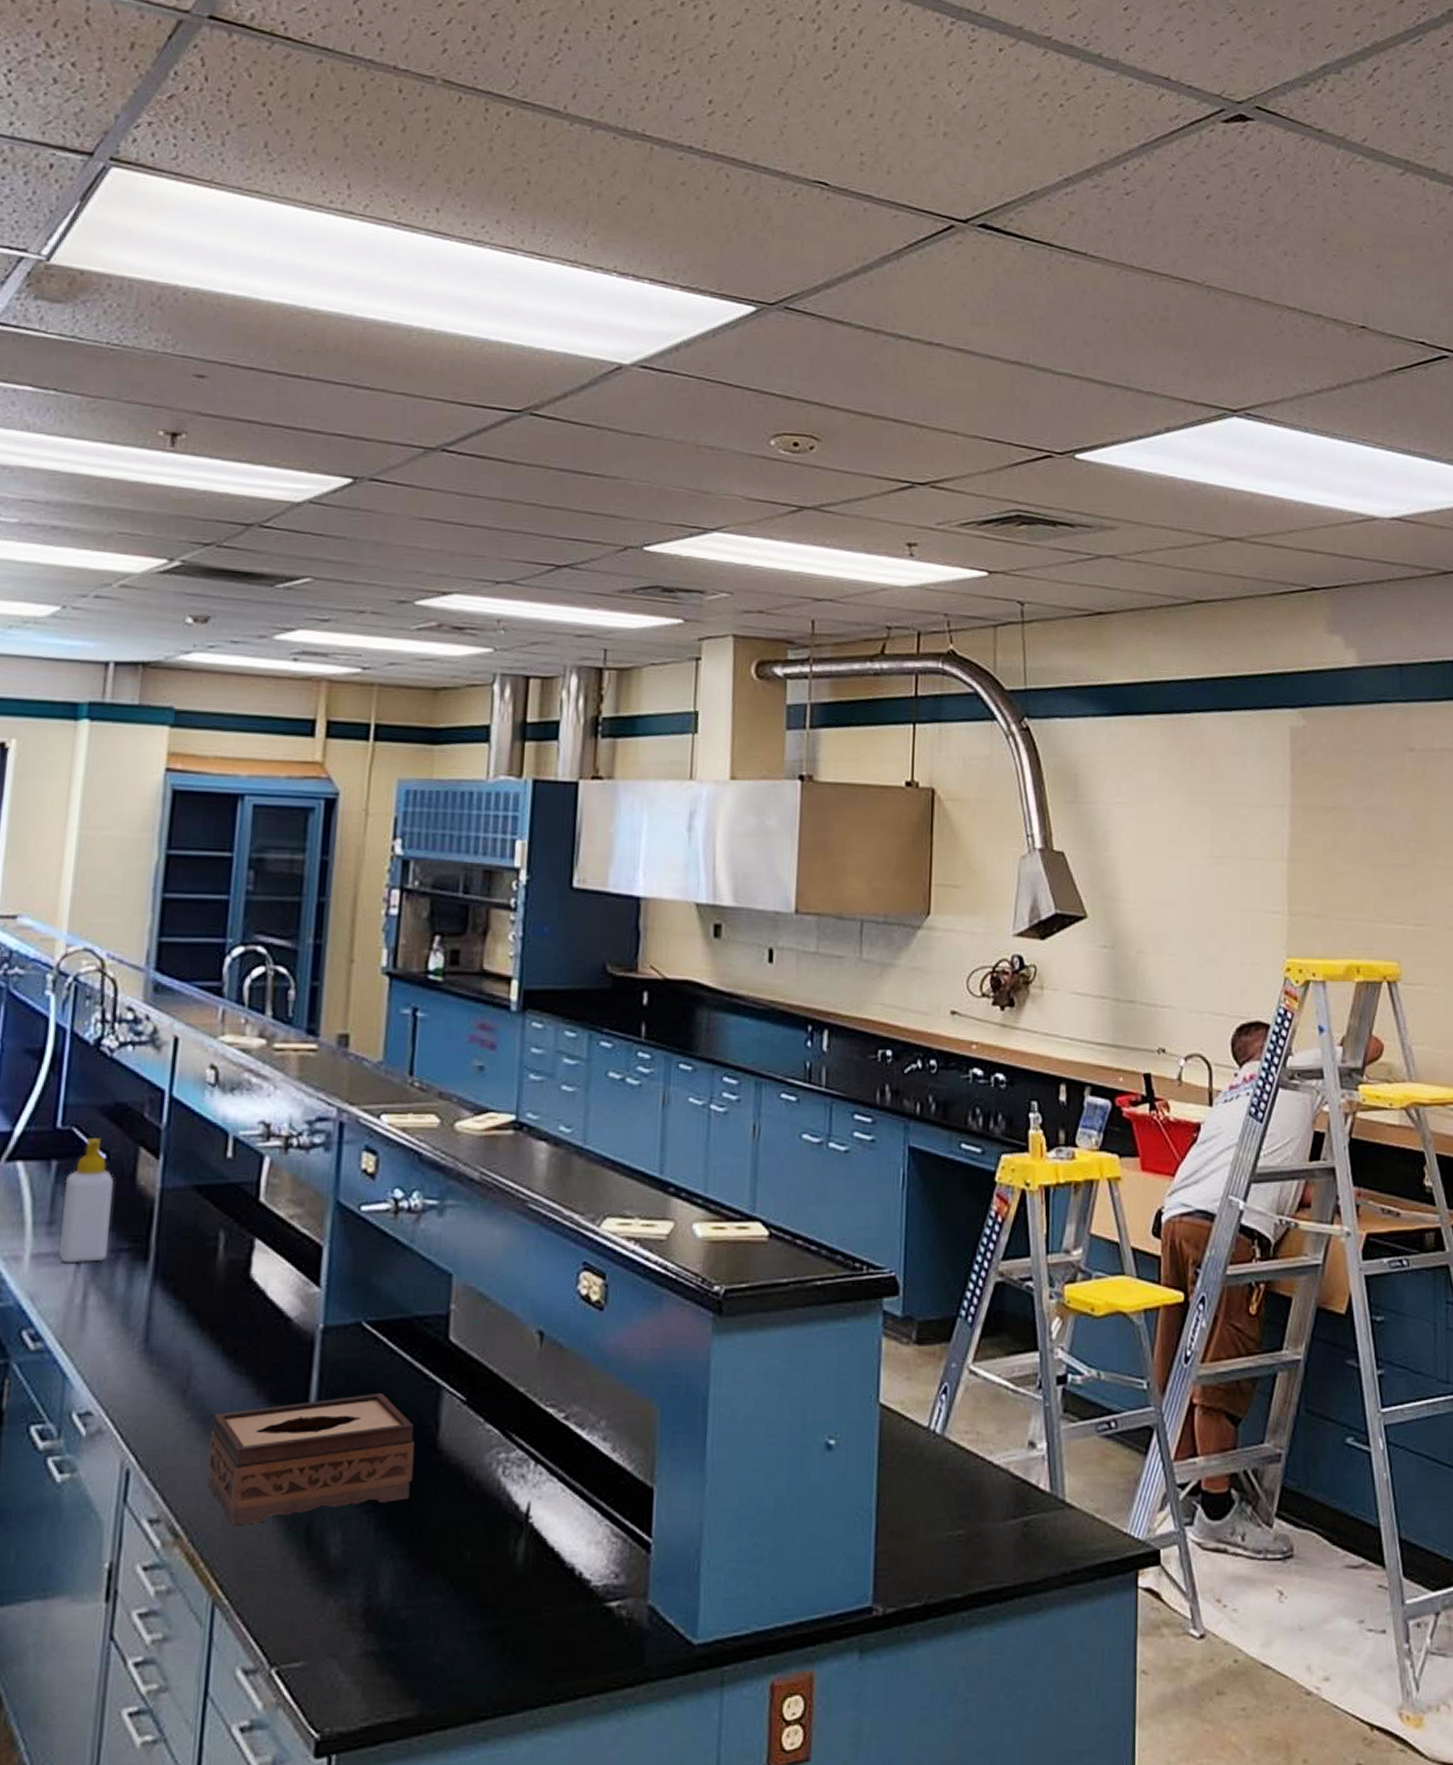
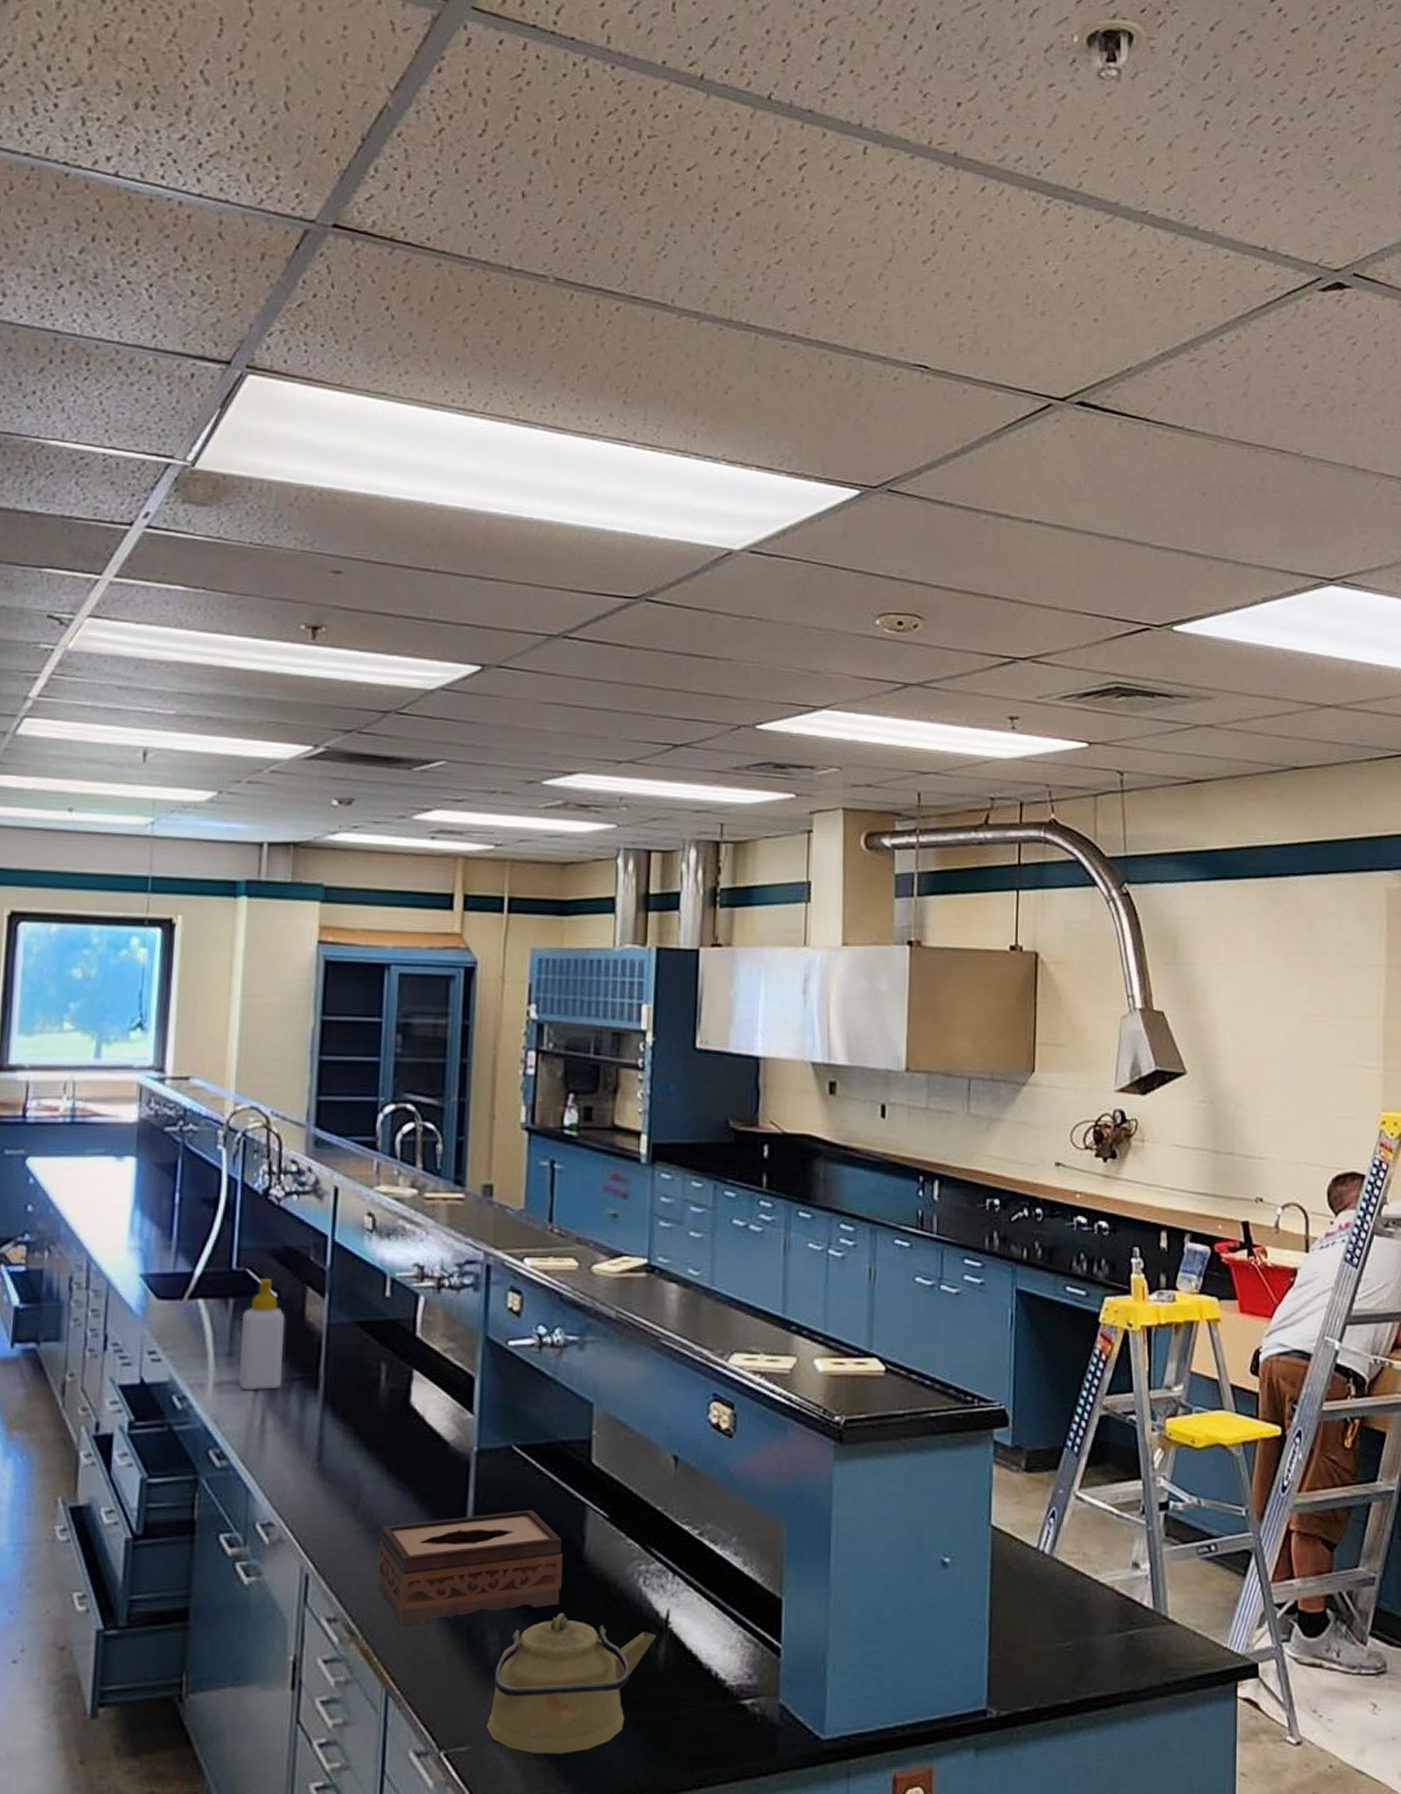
kettle: none [324,1509,515,1669] -> present [486,1613,656,1755]

